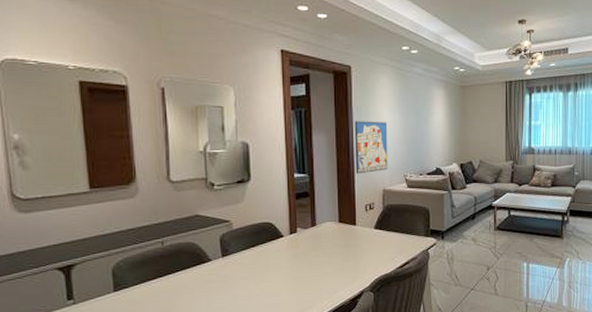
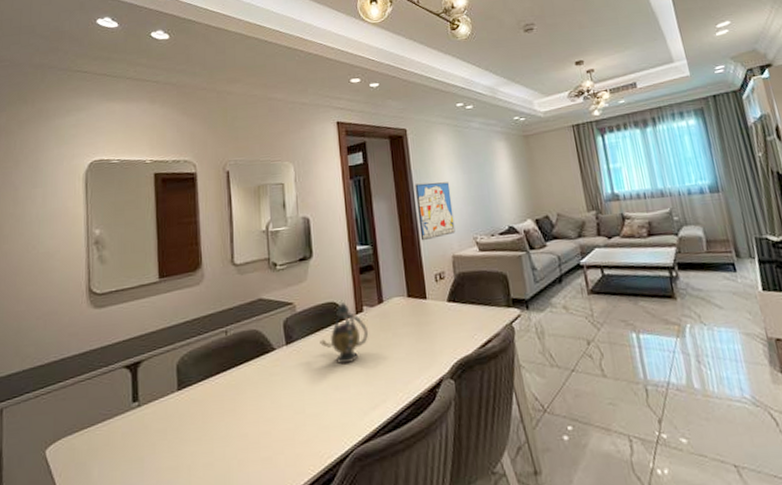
teapot: none [255,222,301,276] -> present [320,301,369,365]

